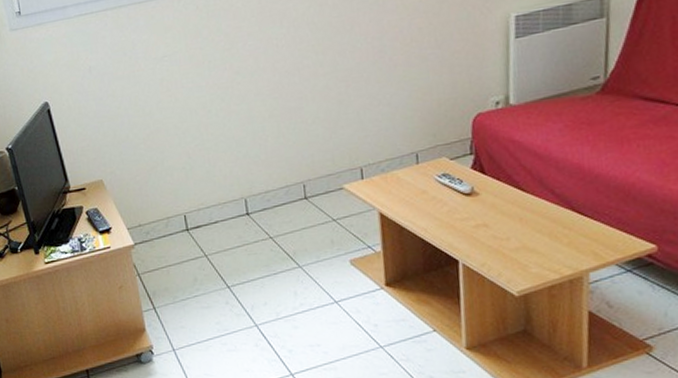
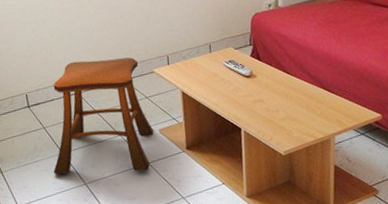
stool: none [217,170,343,313] -> present [53,57,154,174]

